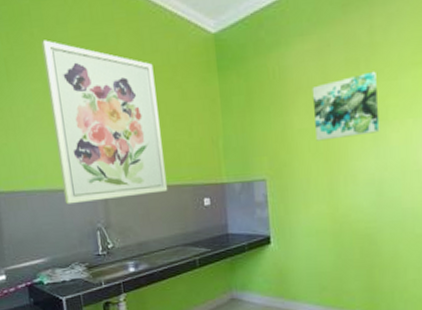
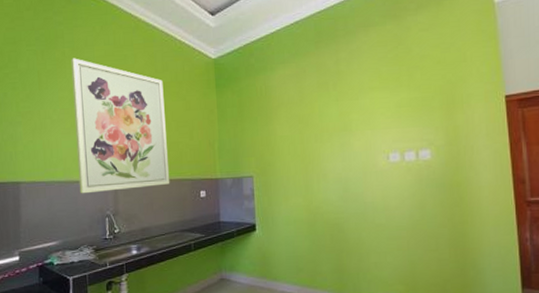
wall art: present [312,71,380,141] -> none [291,92,345,146]

